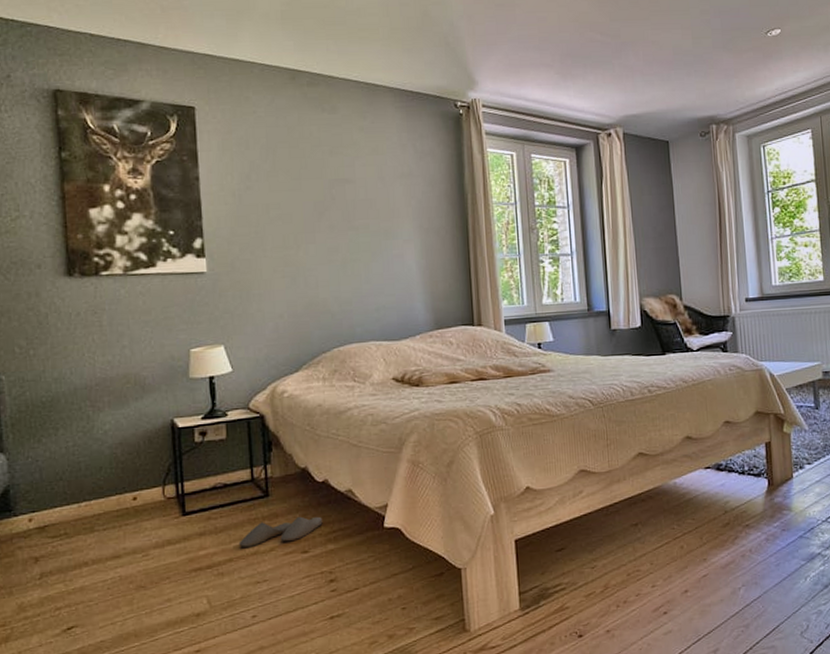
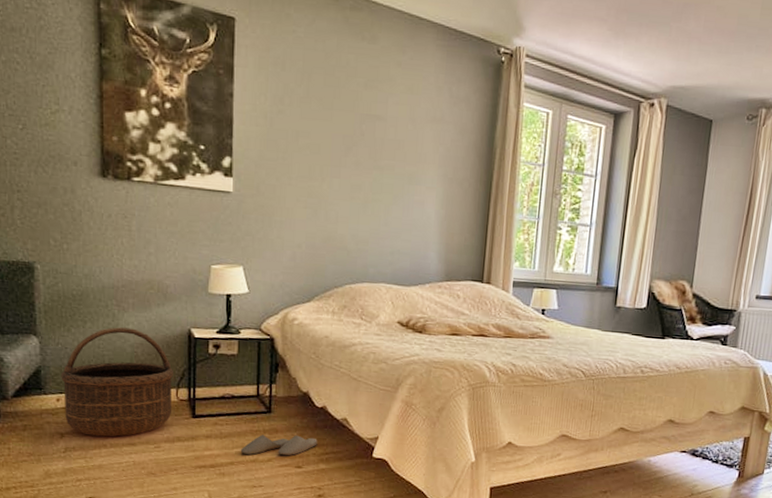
basket: none [32,428,160,555] -> present [61,327,174,437]

